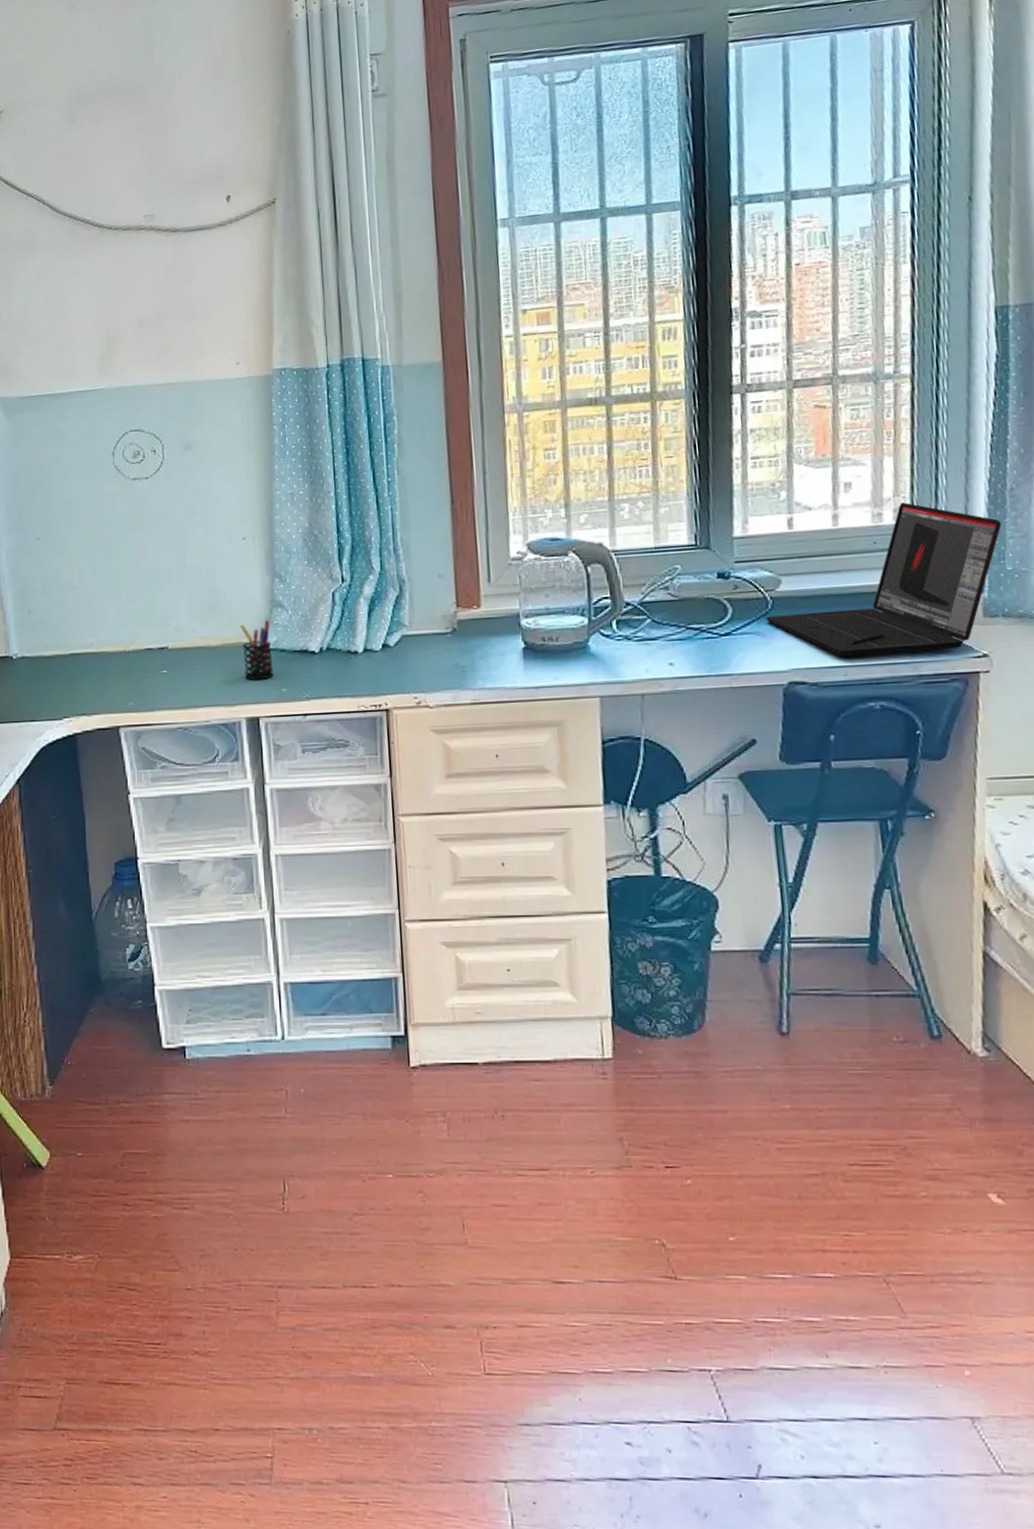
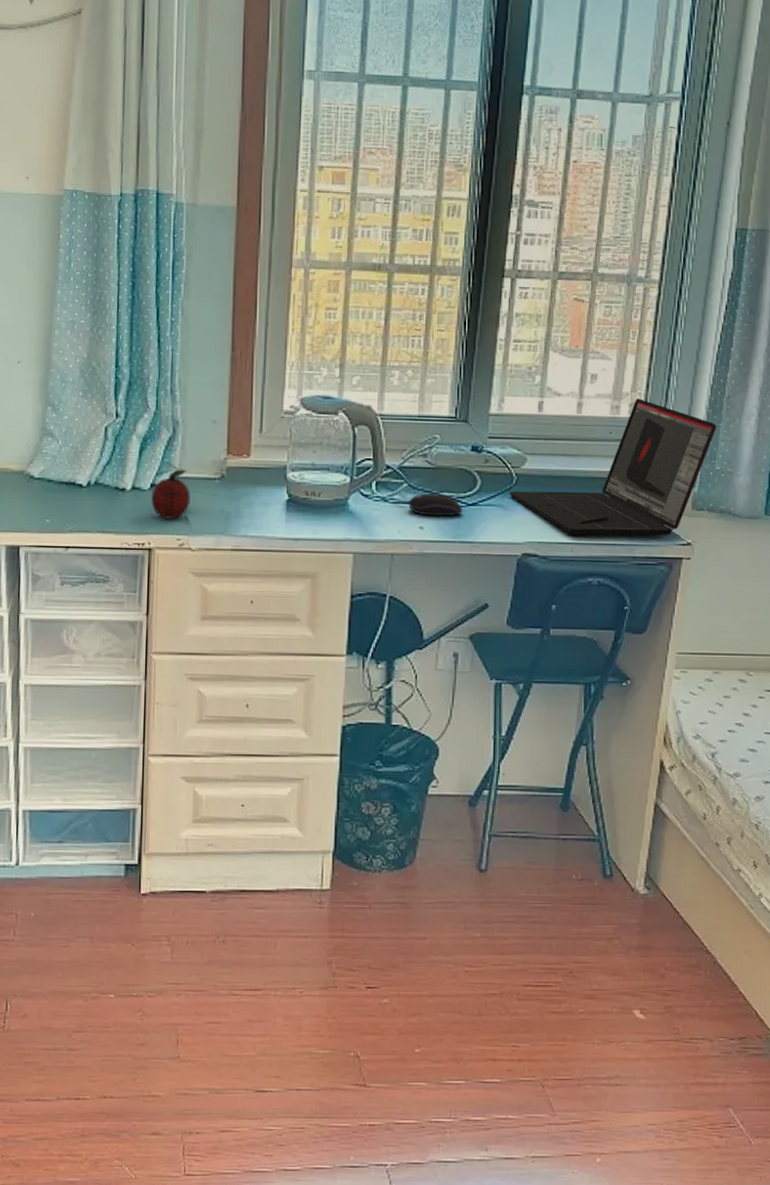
pen holder: present [240,620,273,680] -> none [7,448,39,509]
fruit: none [384,626,424,678] -> present [151,469,191,519]
computer mouse: none [654,626,716,651] -> present [409,493,463,517]

